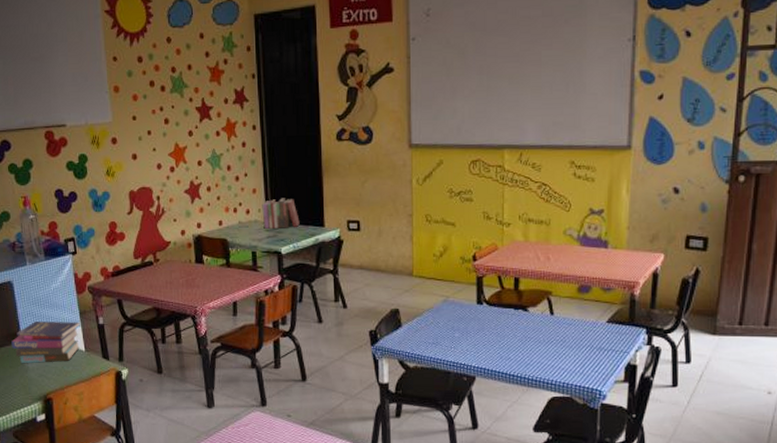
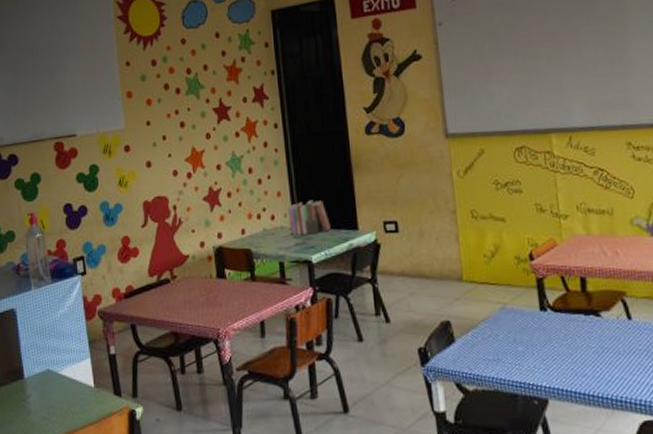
books: present [11,322,80,364] -> none [12,352,89,406]

